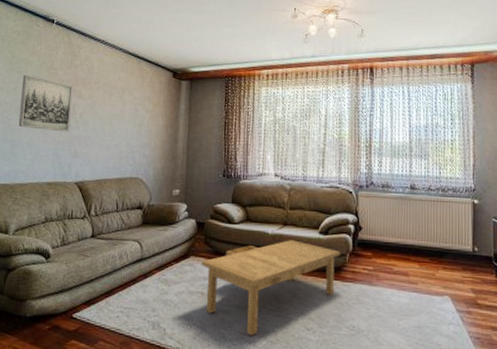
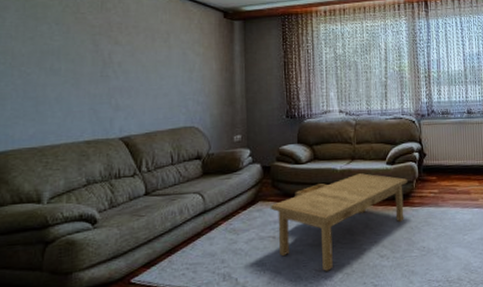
wall art: present [18,75,73,132] -> none [41,22,107,84]

